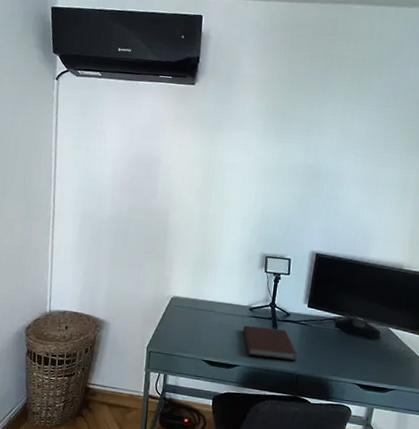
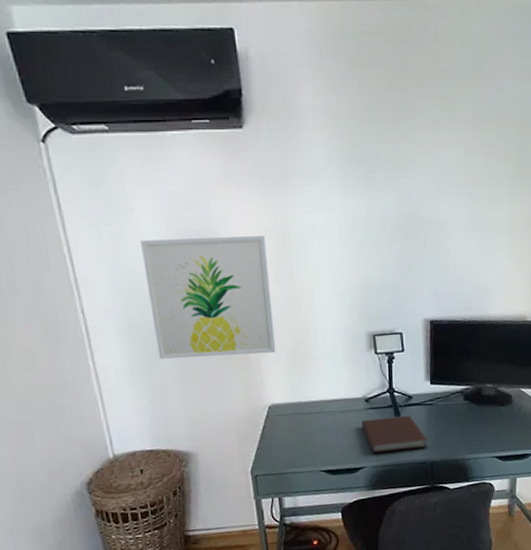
wall art: none [98,155,196,256] -> present [141,236,276,359]

